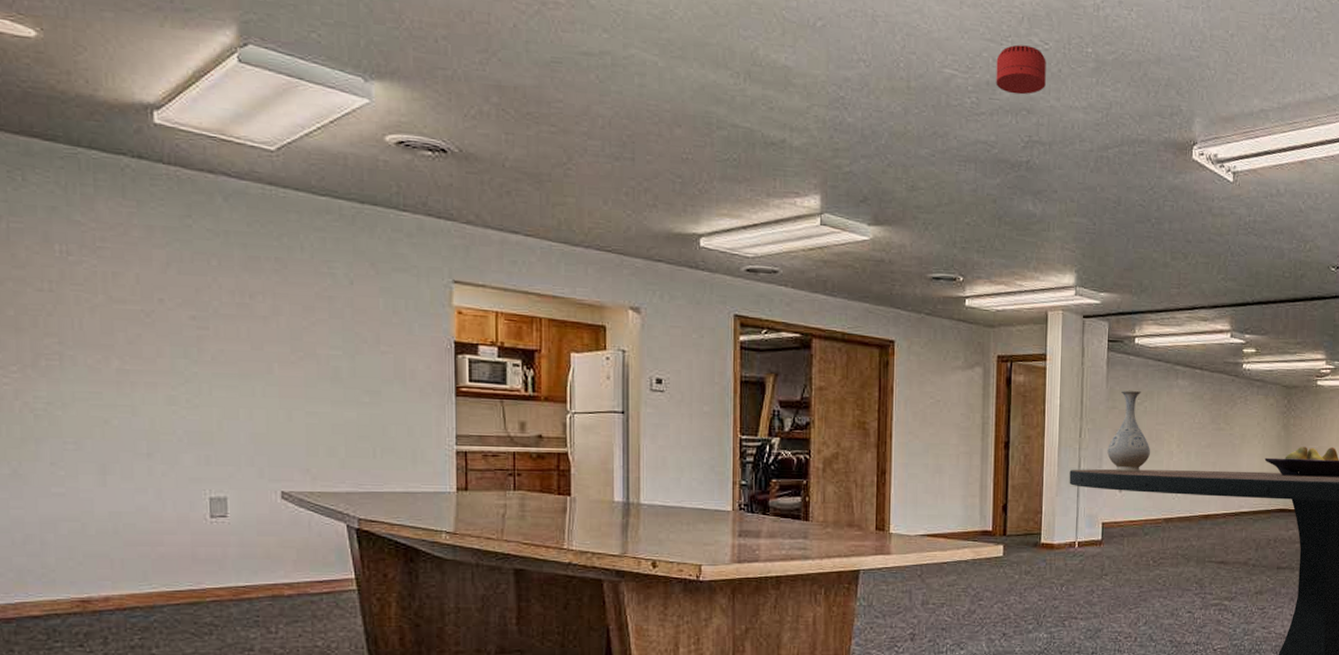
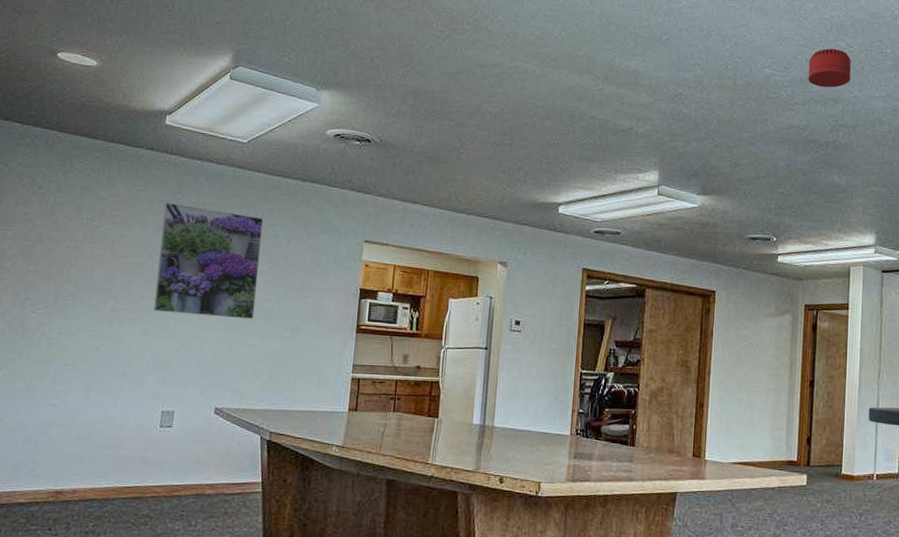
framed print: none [170,229,317,382] -> present [153,202,263,320]

